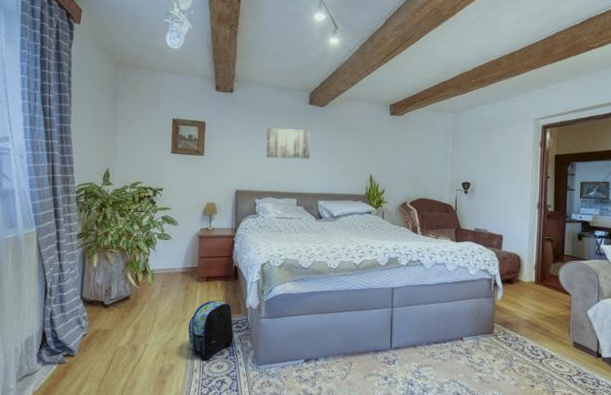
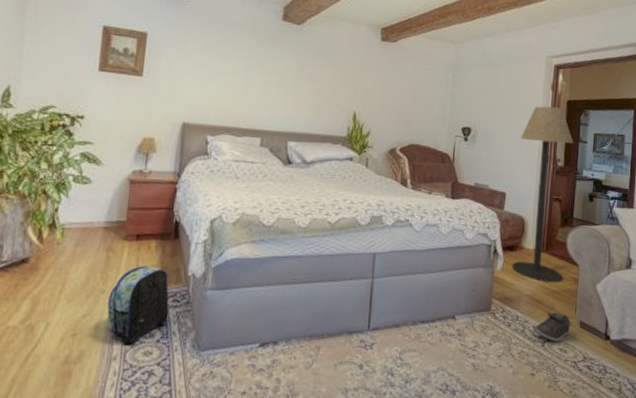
wall art: present [266,128,311,159] -> none [224,46,283,89]
floor lamp: none [510,161,562,310] -> present [511,106,573,283]
shoe: none [533,334,565,359] -> present [535,312,571,342]

